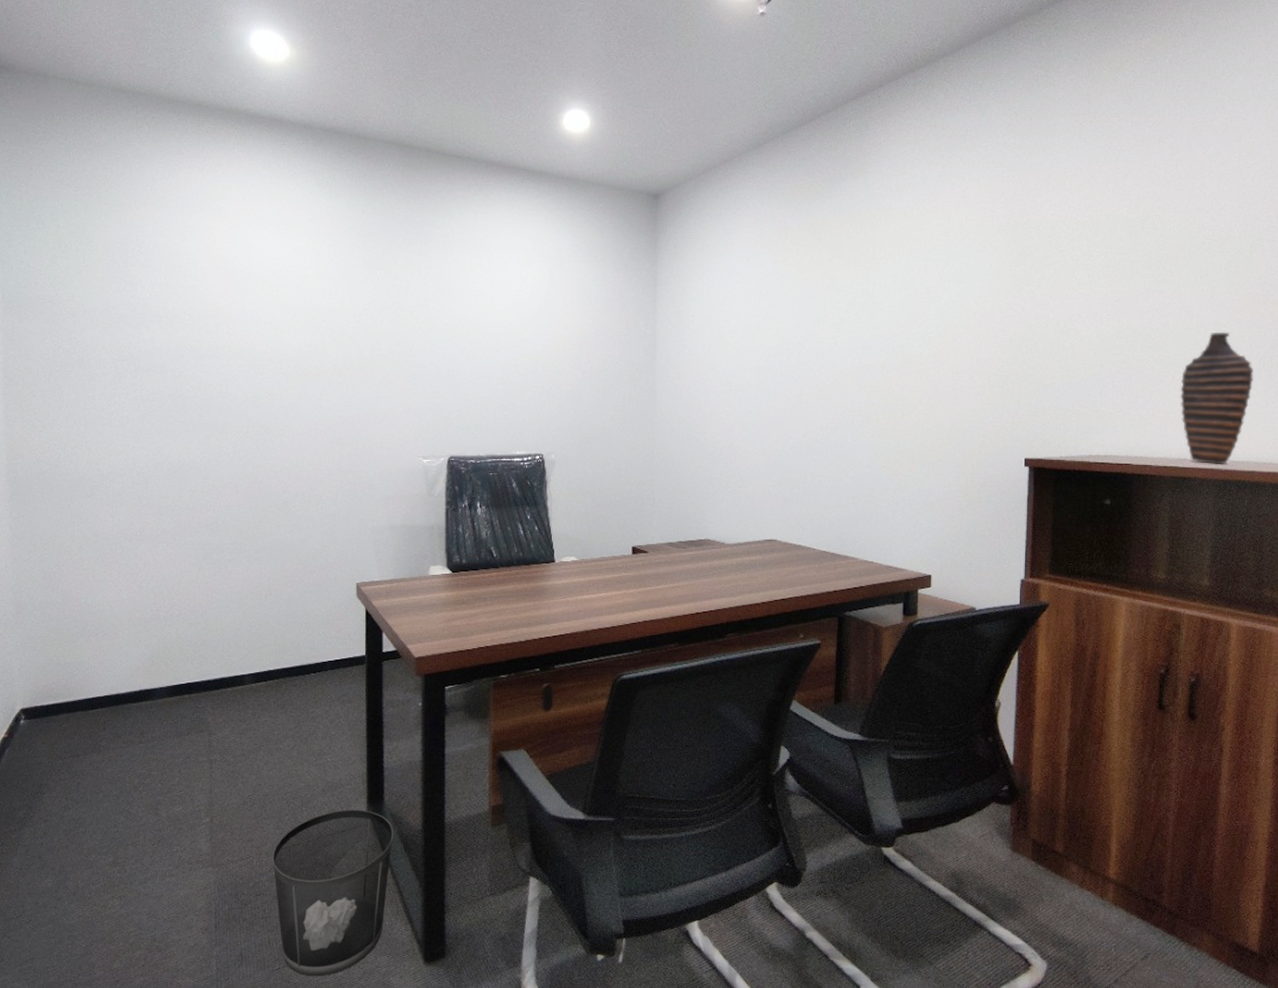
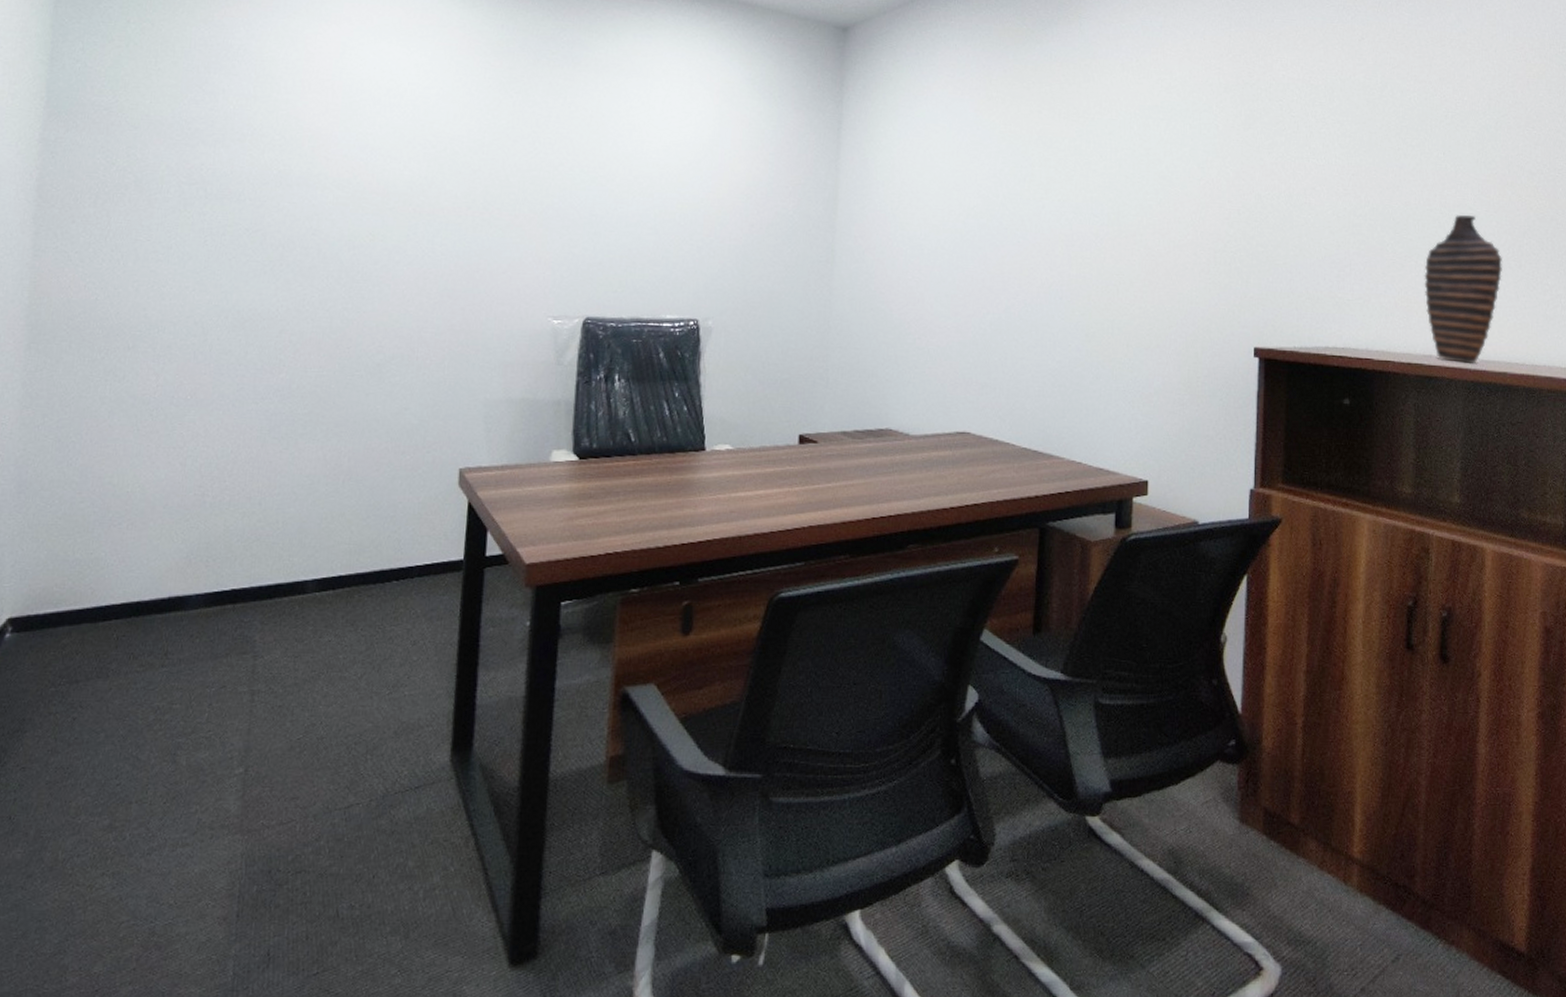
waste bin: present [272,810,394,977] -> none [321,759,483,985]

